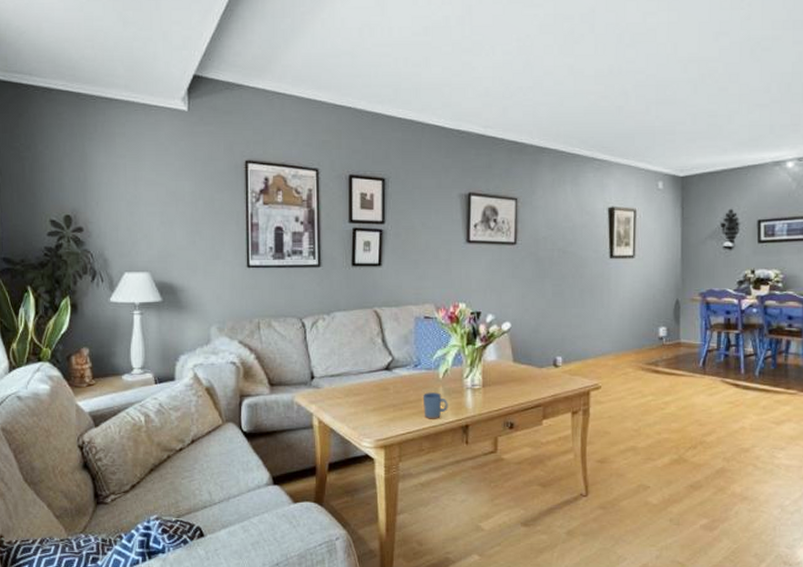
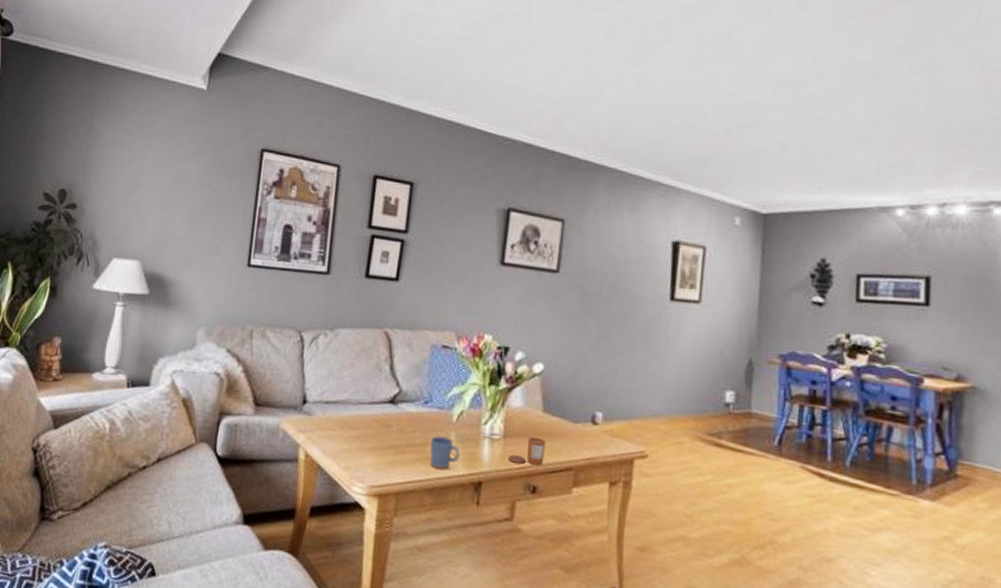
candle: none [488,383,518,406] -> present [507,436,546,466]

